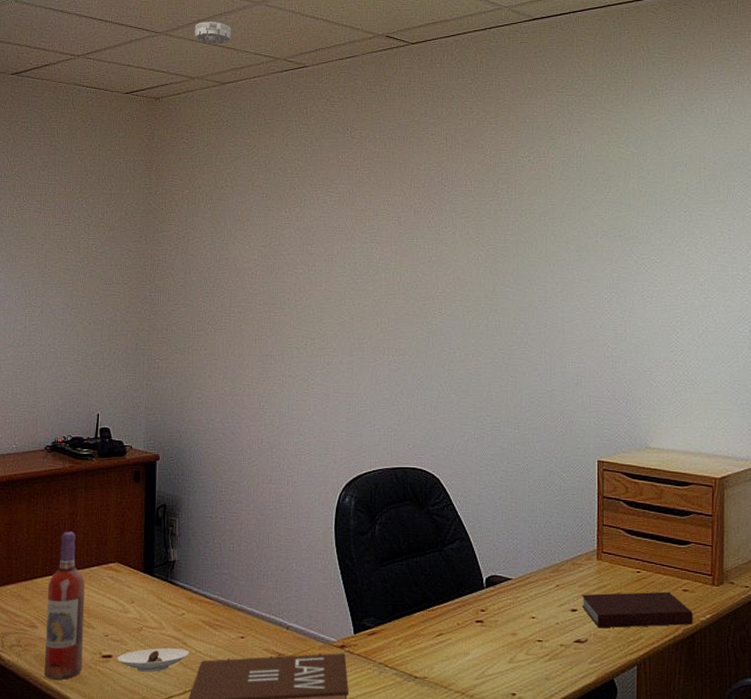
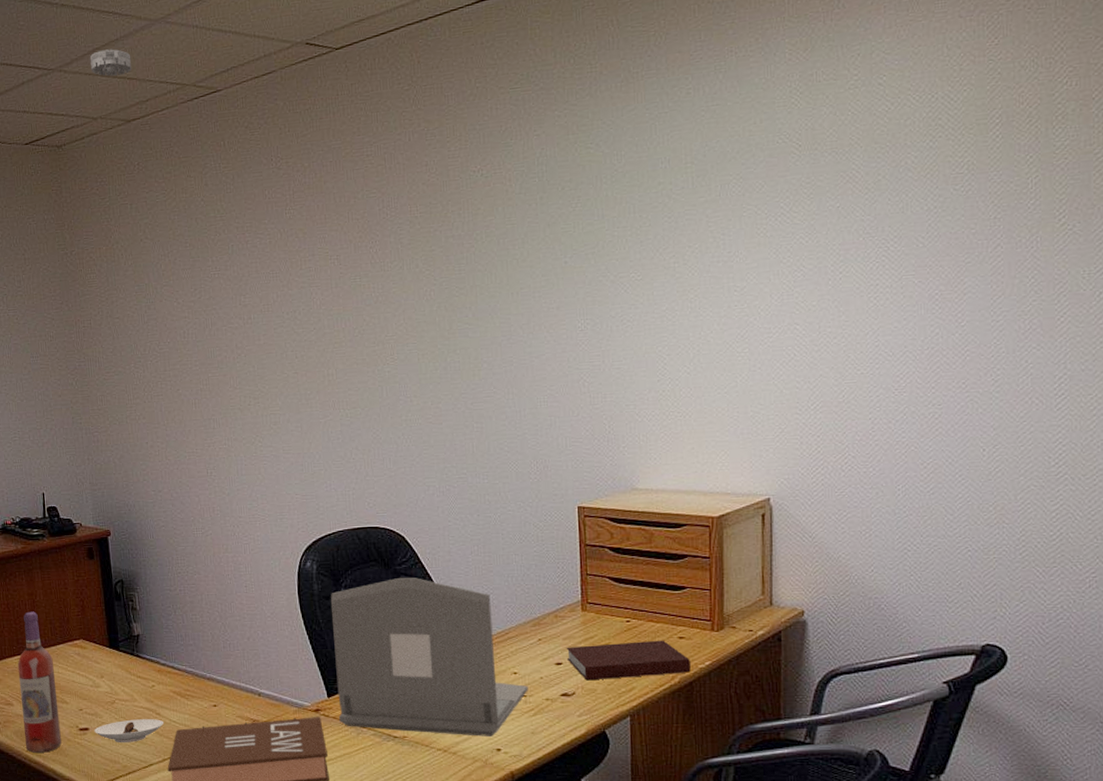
laptop: none [362,517,545,680] -> present [330,577,528,736]

